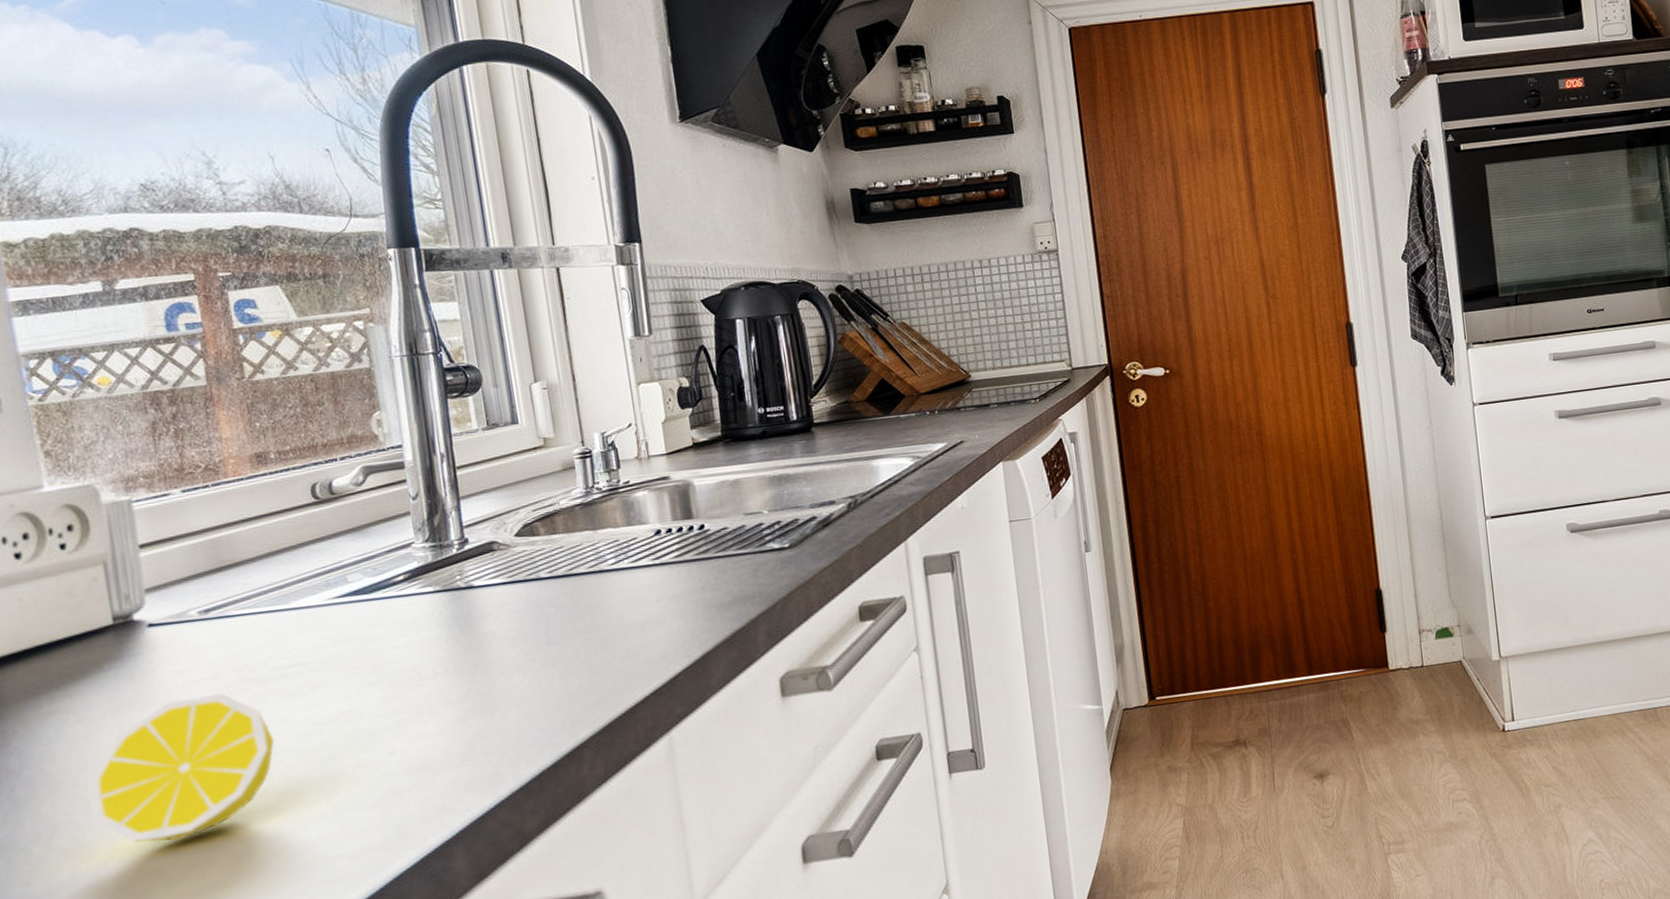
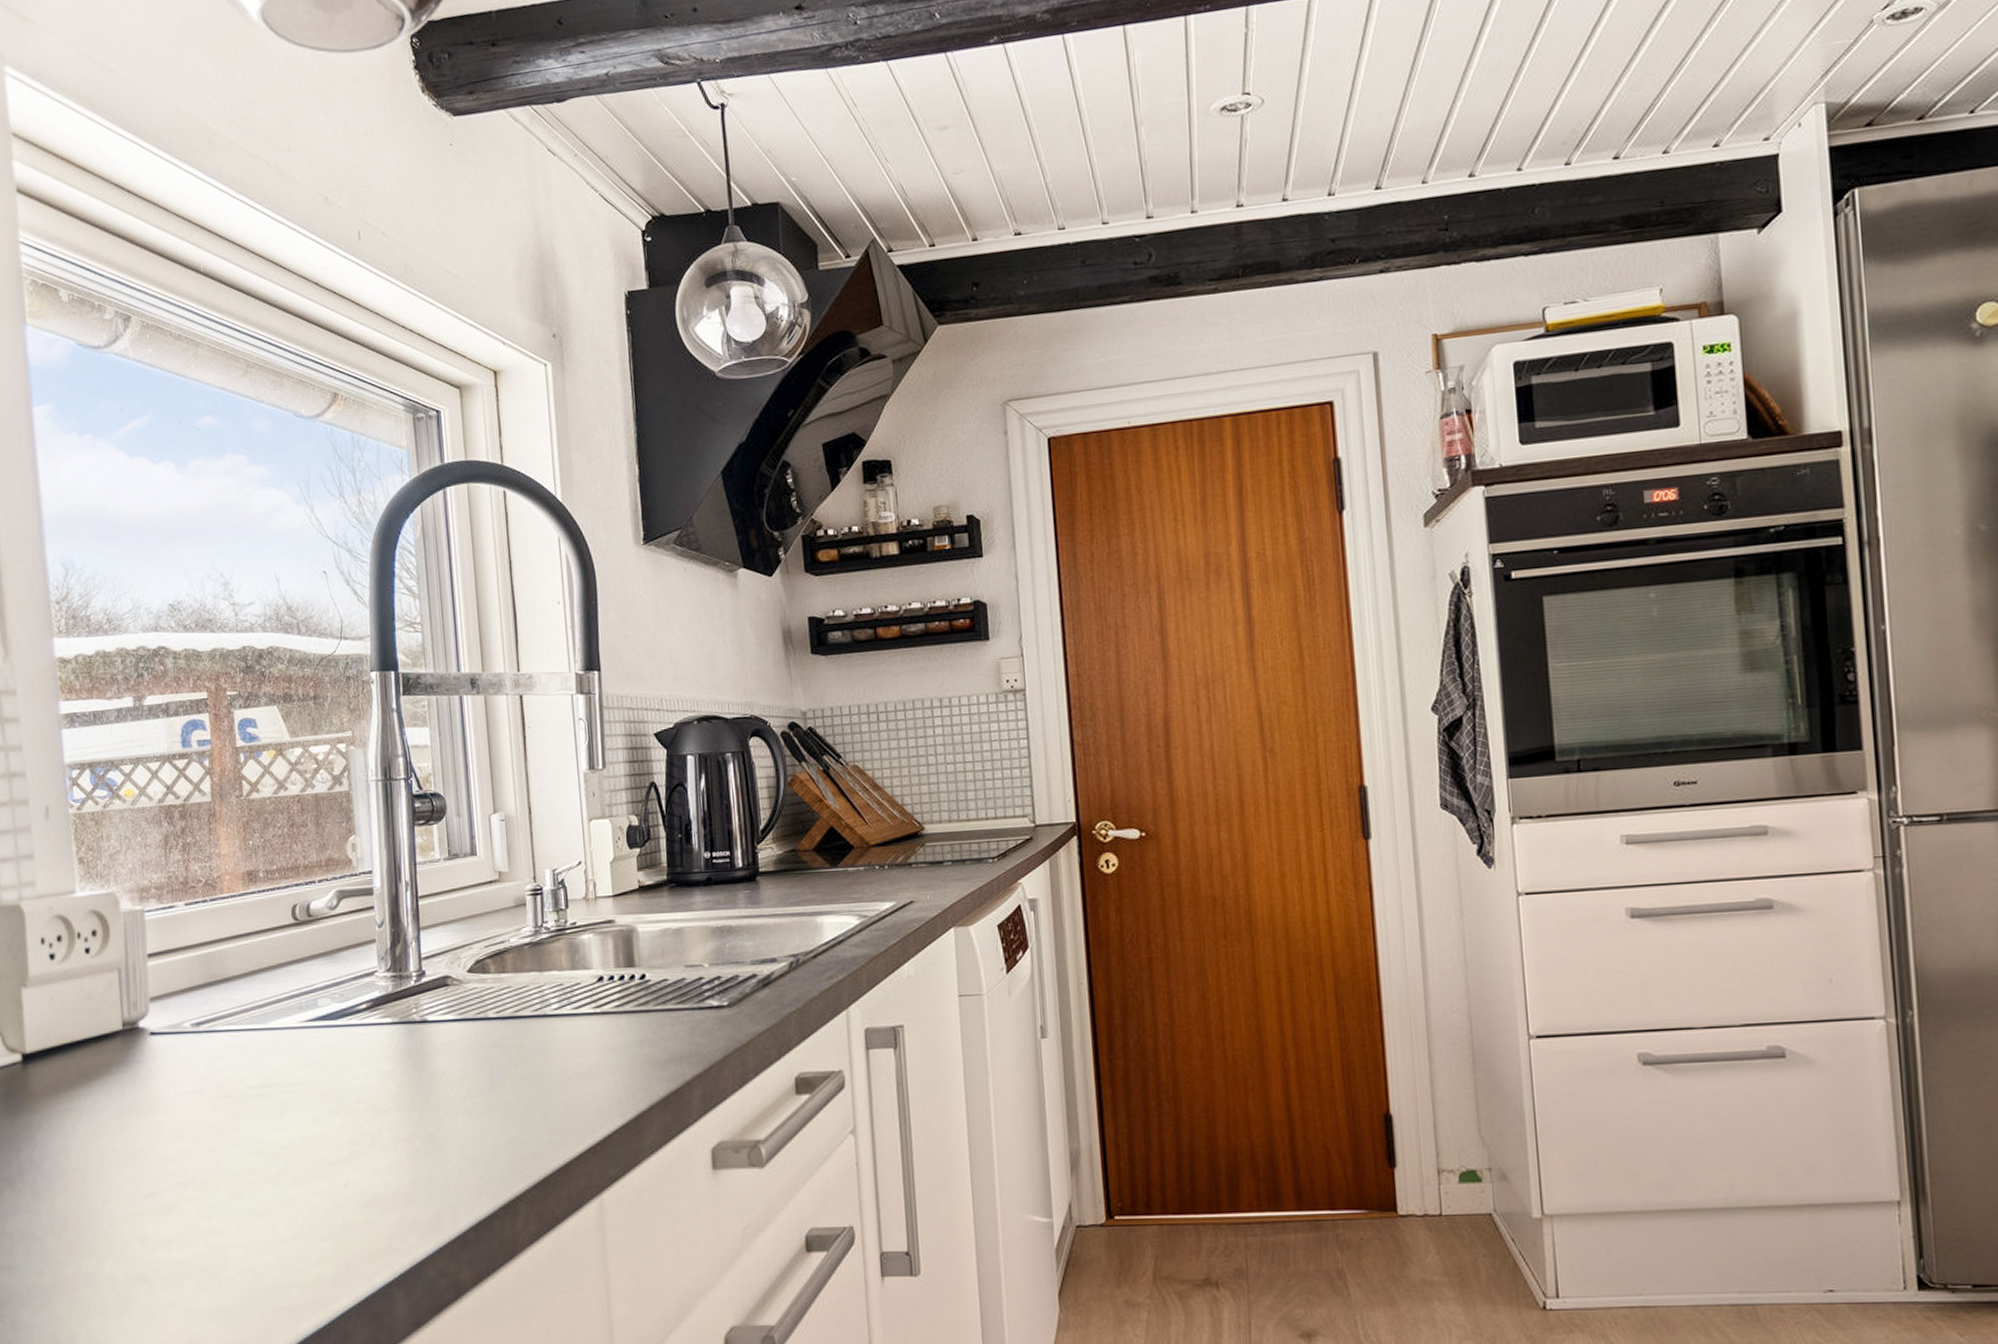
lemon: present [87,692,275,843] -> none [93,1106,247,1248]

